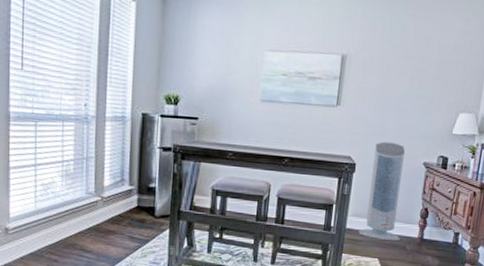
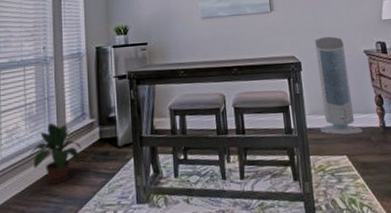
potted plant: none [63,184,119,241] -> present [28,123,82,184]

